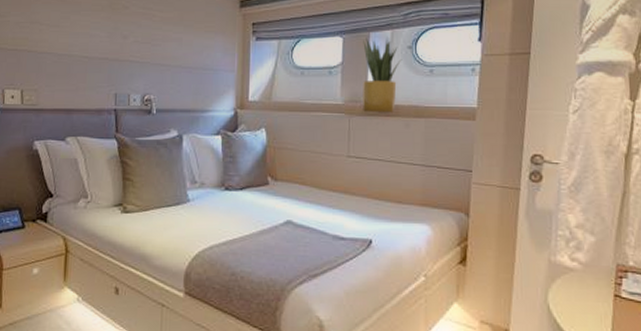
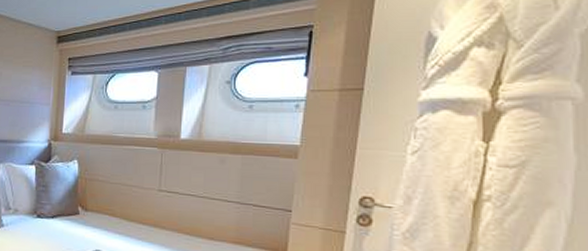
planter: present [361,36,402,113] -> none [175,71,220,148]

